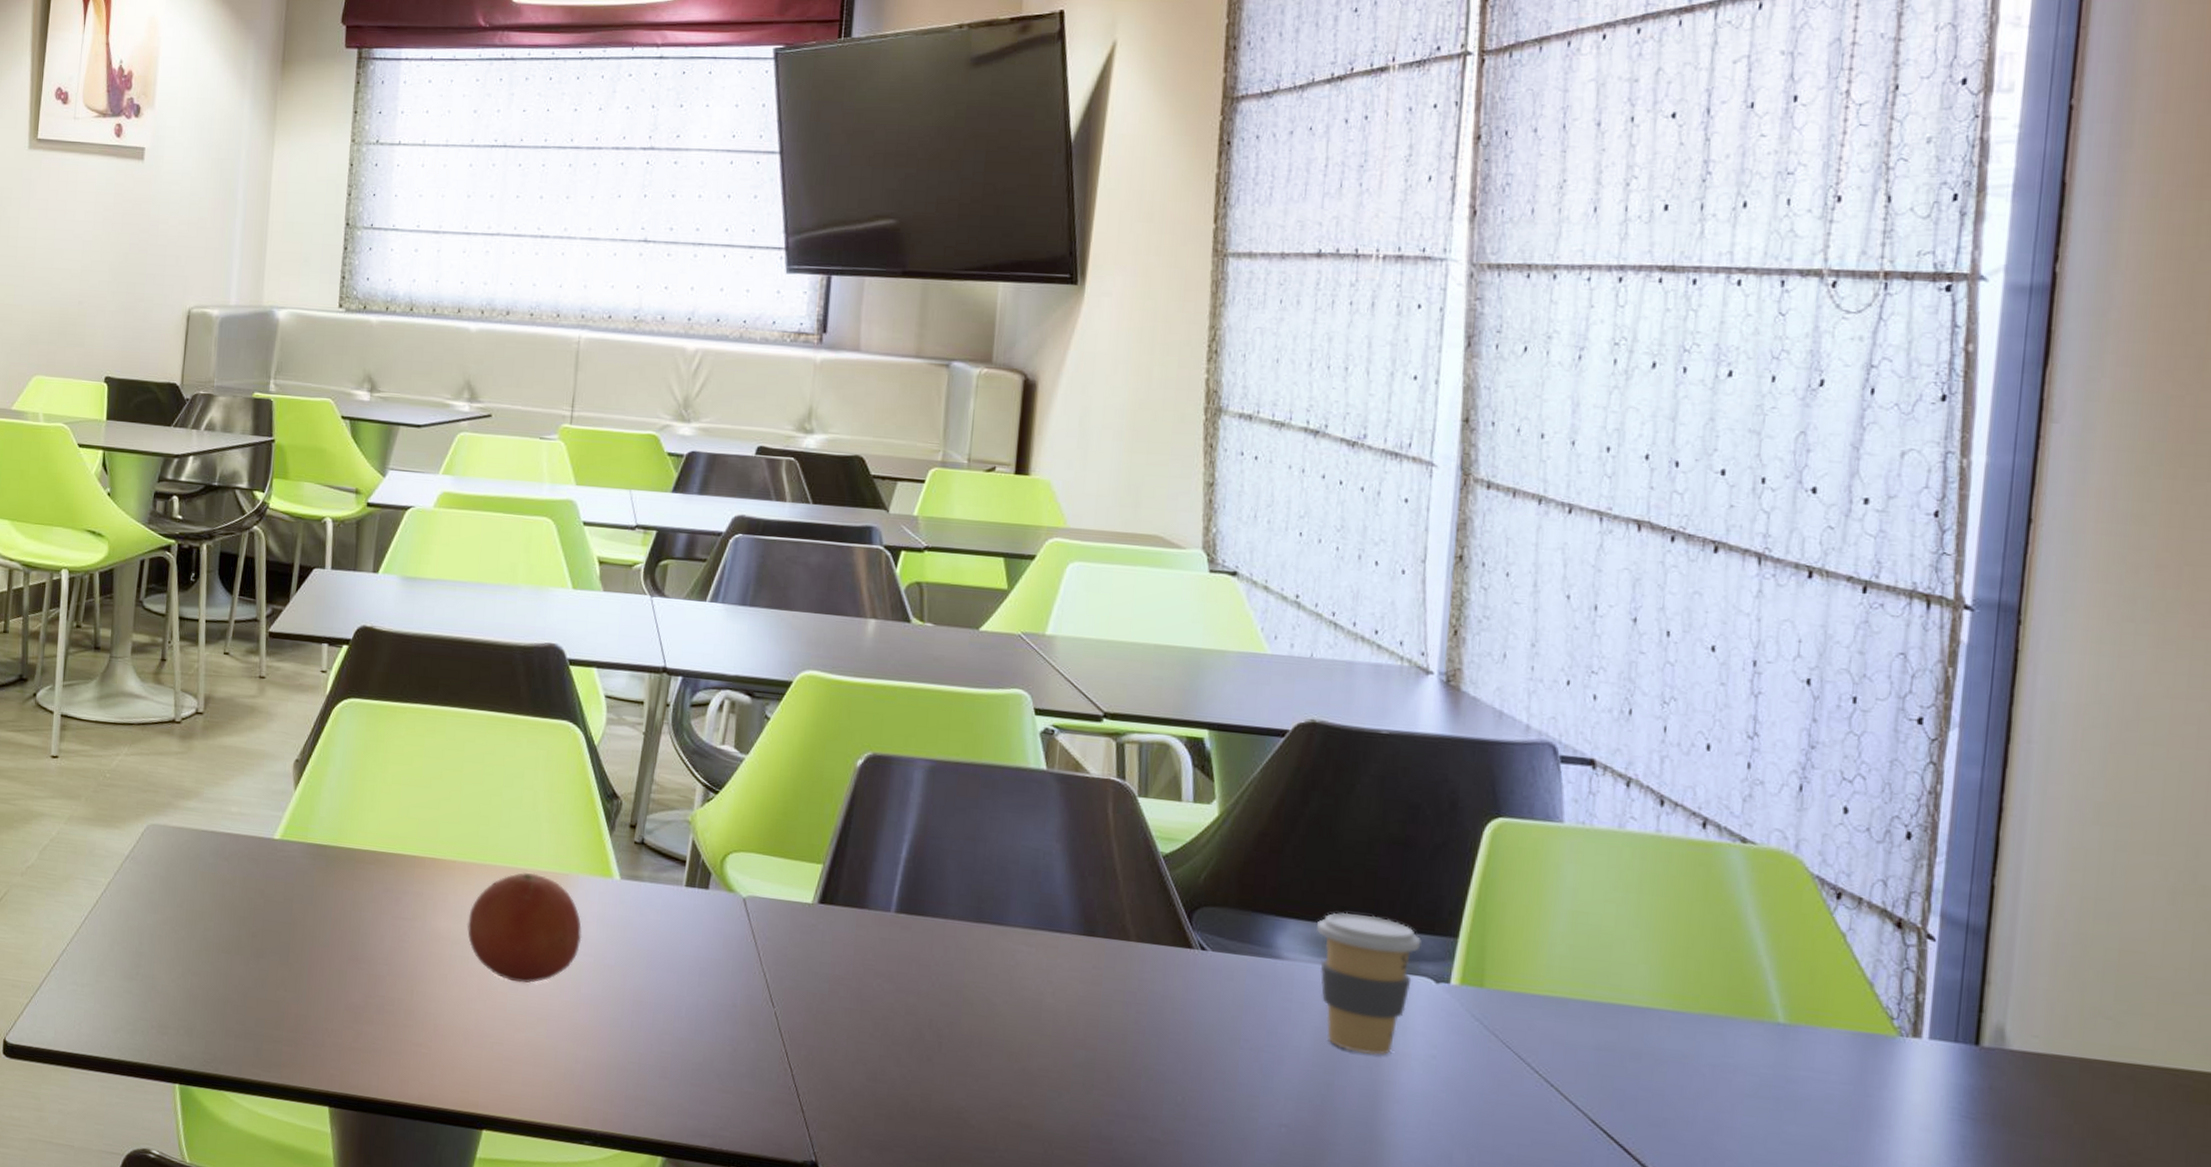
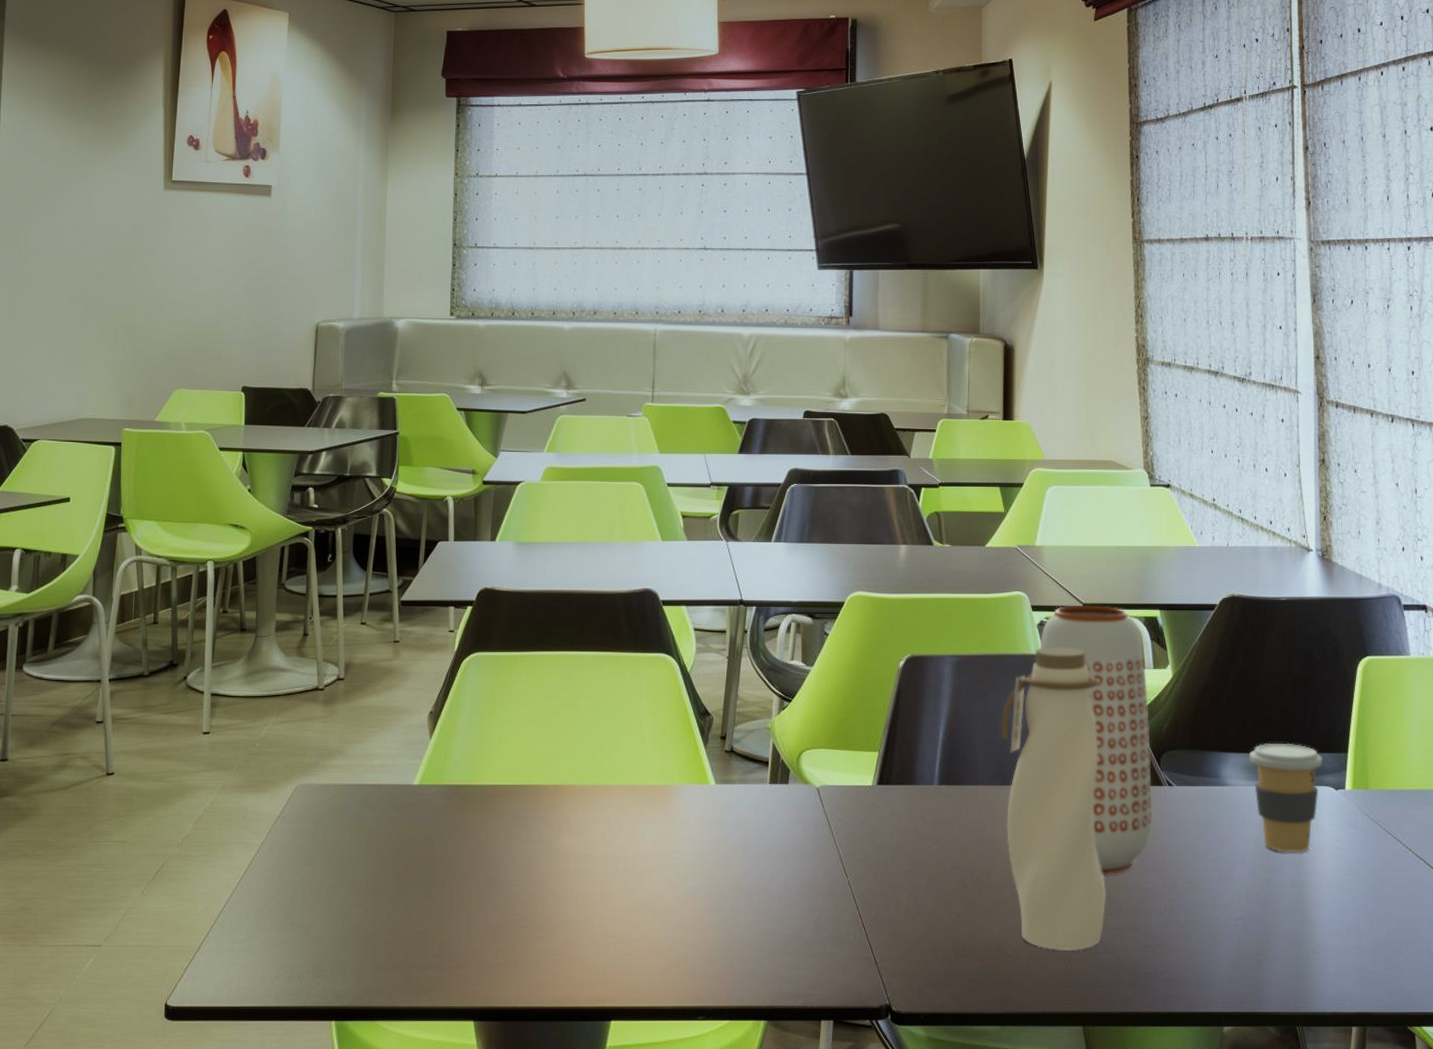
fruit: present [467,873,582,983] -> none [588,788,686,885]
water bottle: none [979,760,1116,1134] -> present [1000,647,1107,950]
vase: none [1041,713,1183,1049] -> present [1039,605,1153,875]

